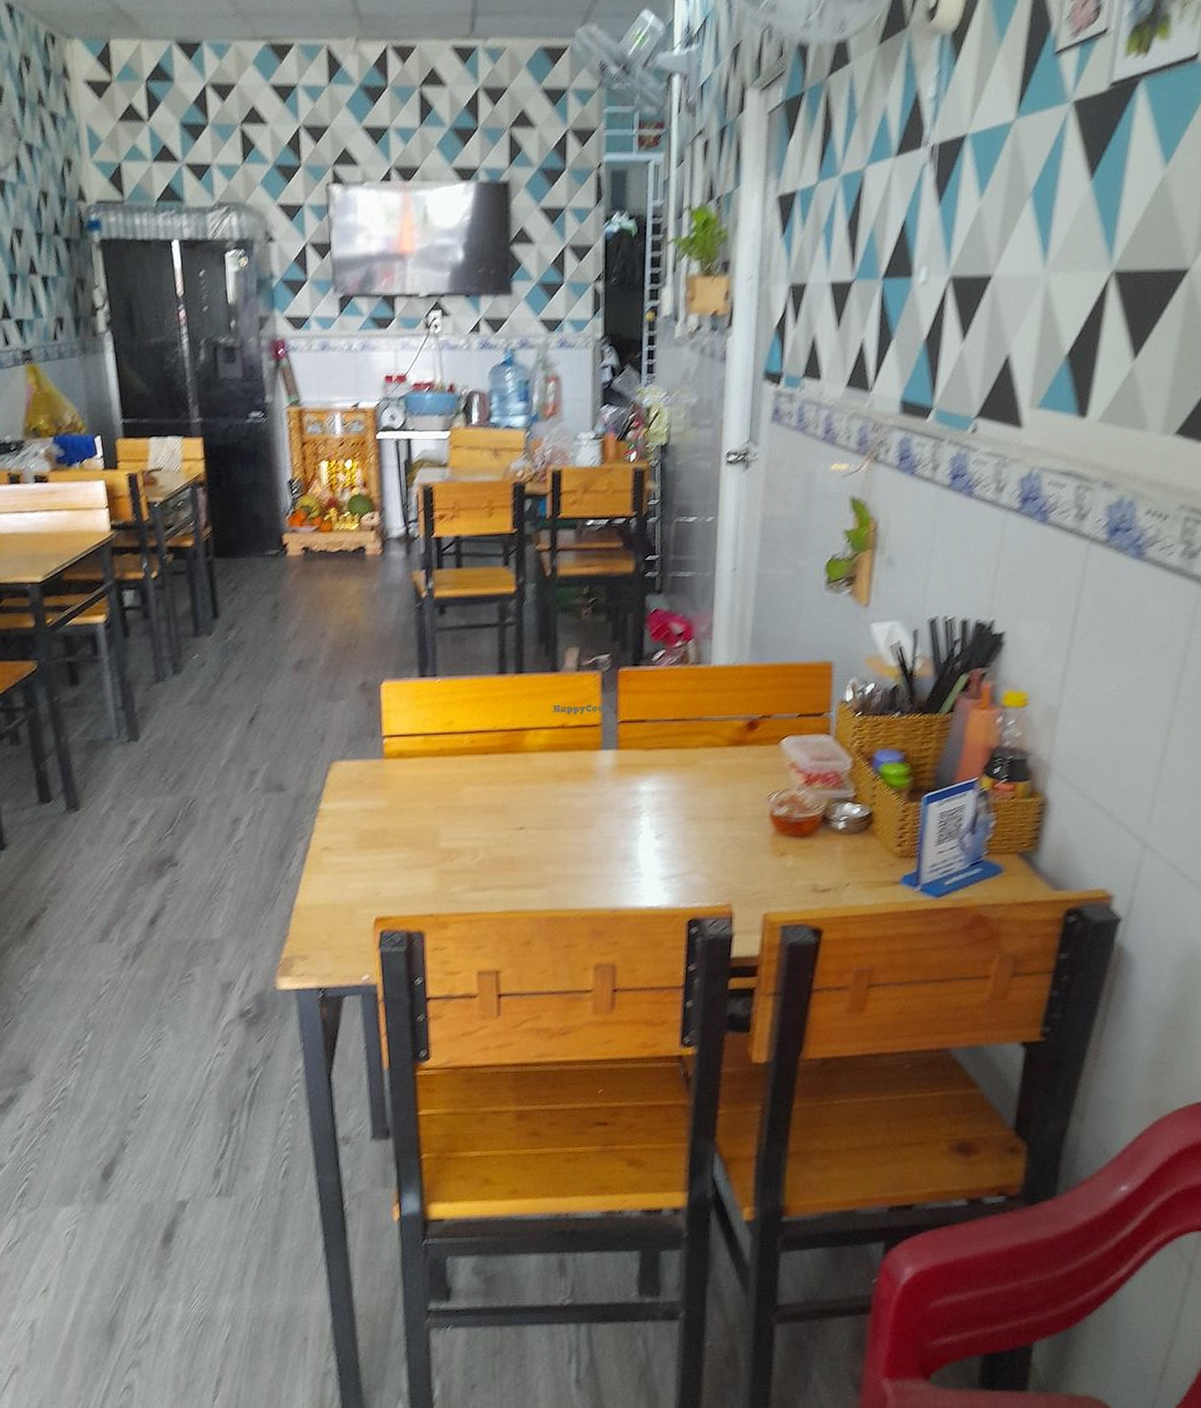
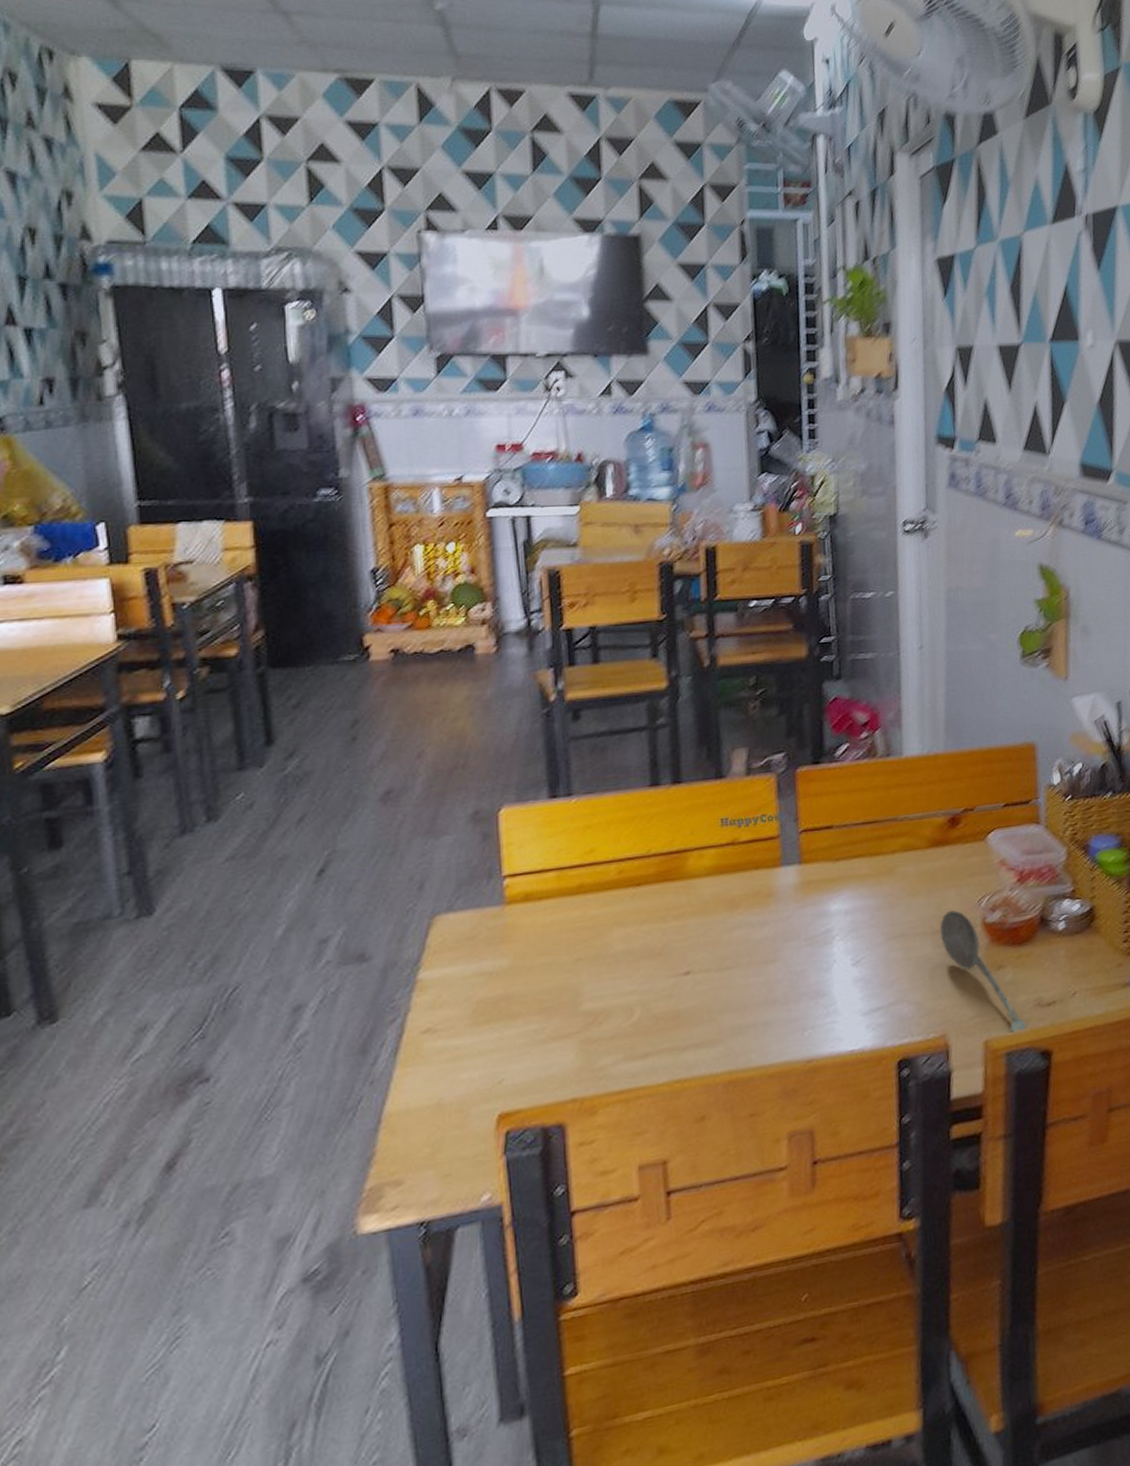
soupspoon: none [733,802,802,912] -> present [940,910,1027,1035]

